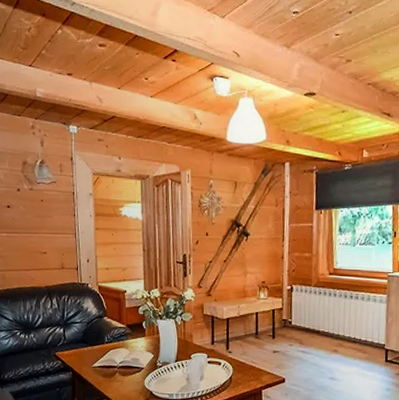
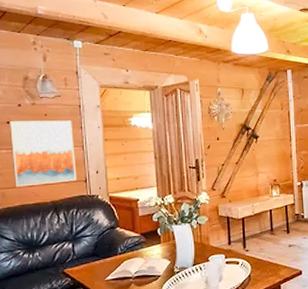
wall art: none [9,205,69,270] -> present [9,120,77,187]

